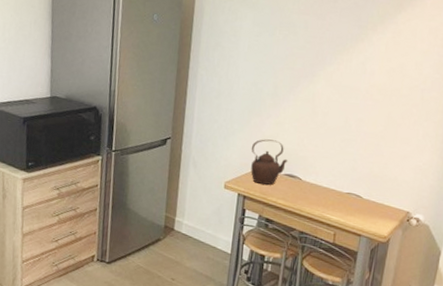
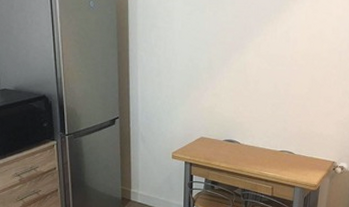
teapot: present [251,139,288,185] -> none [193,110,226,151]

